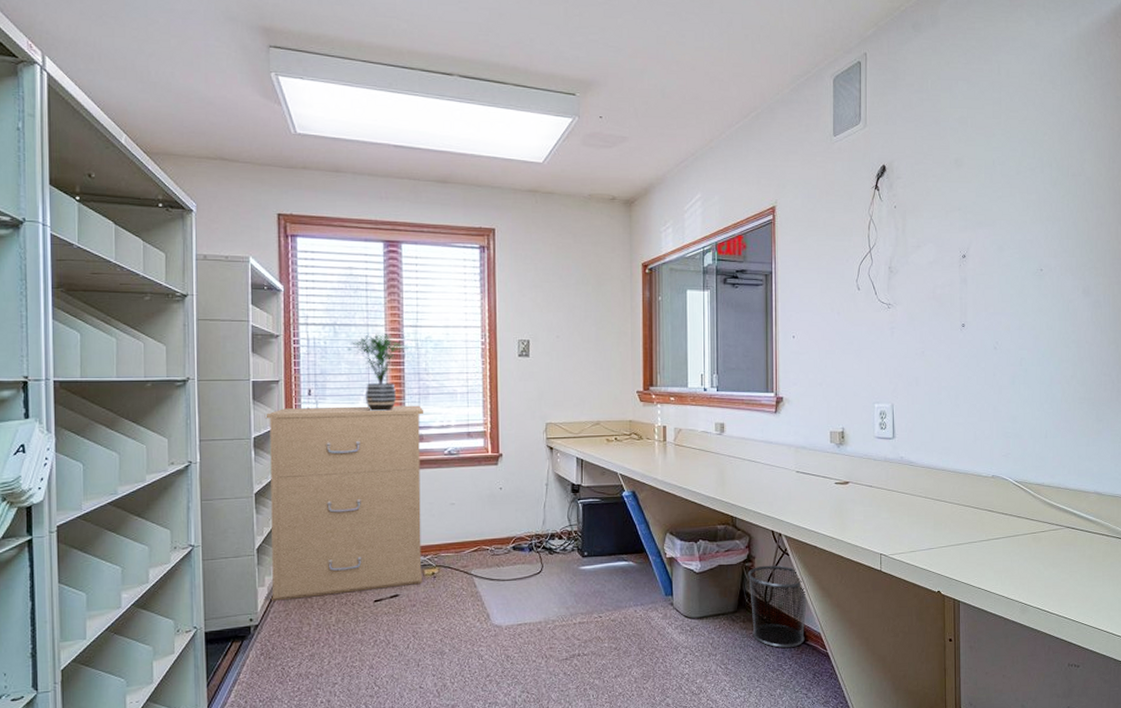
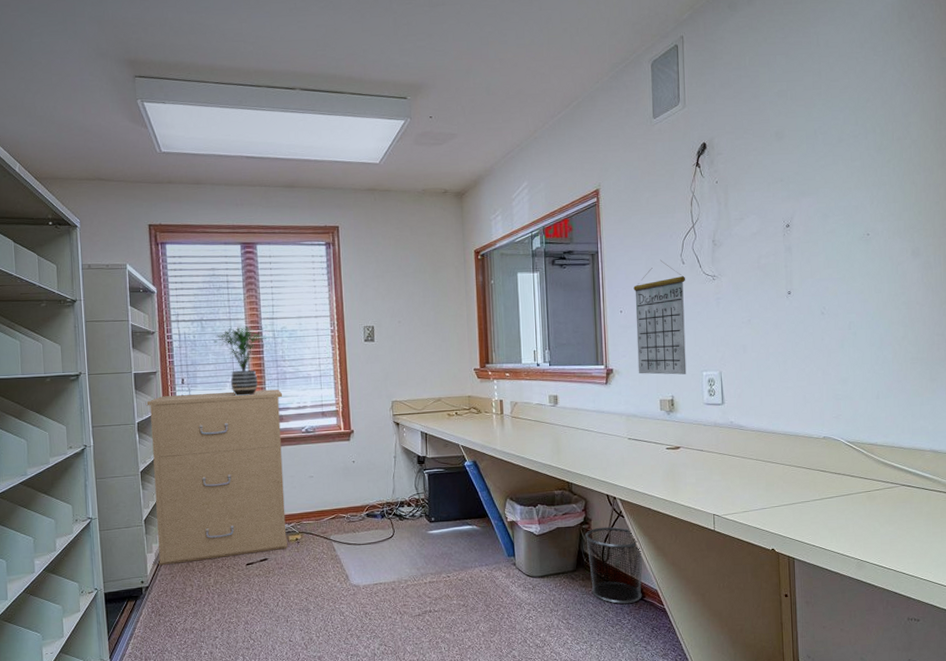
calendar: none [807,284,860,406] -> present [633,259,687,375]

